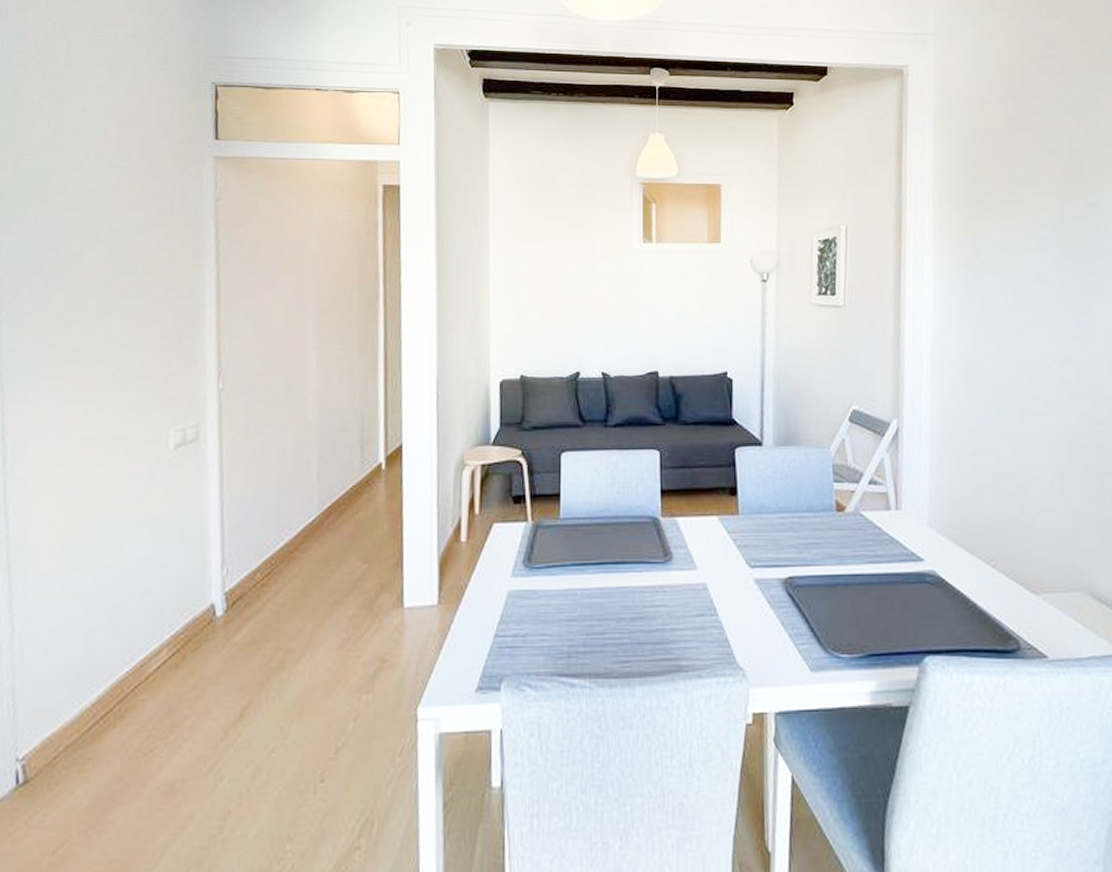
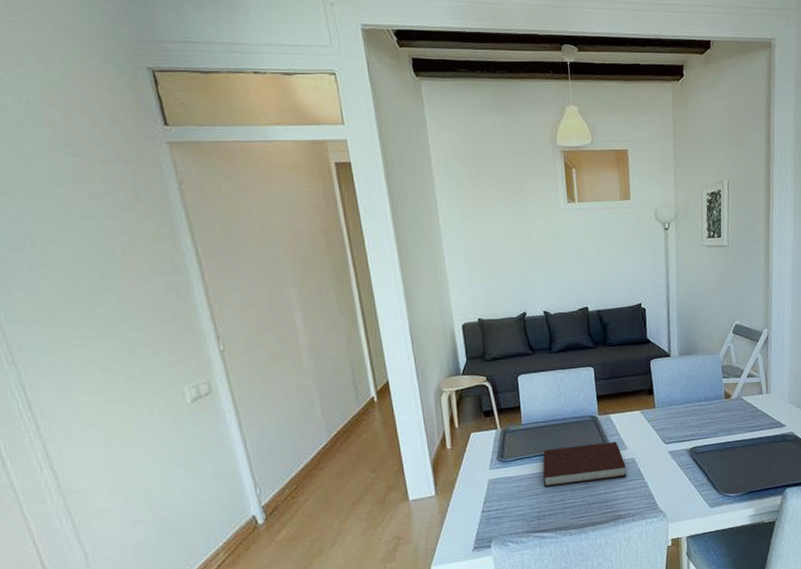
notebook: none [581,556,694,612] -> present [543,441,627,488]

